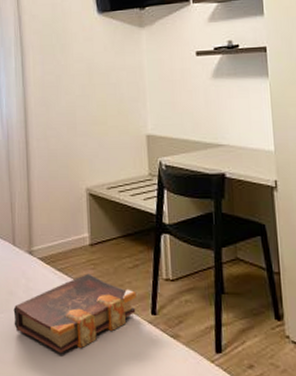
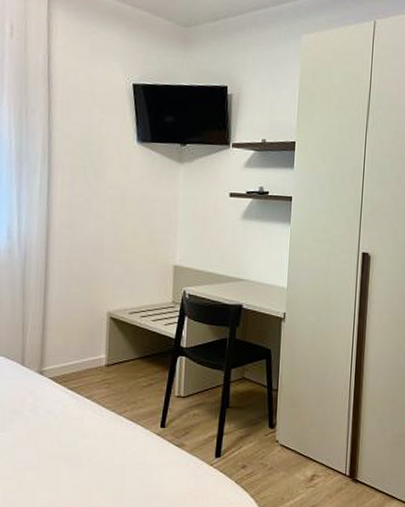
book: present [13,273,137,354] -> none [16,392,148,467]

